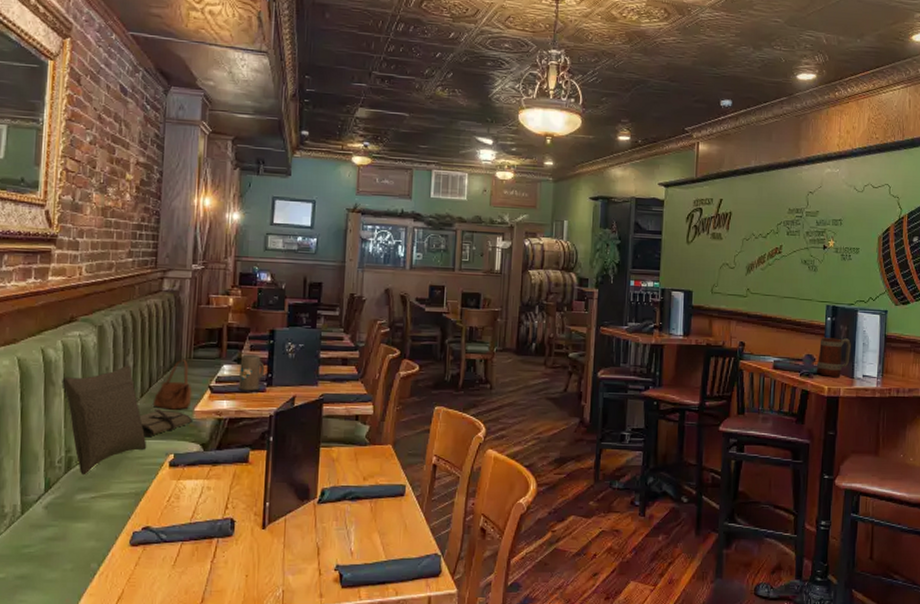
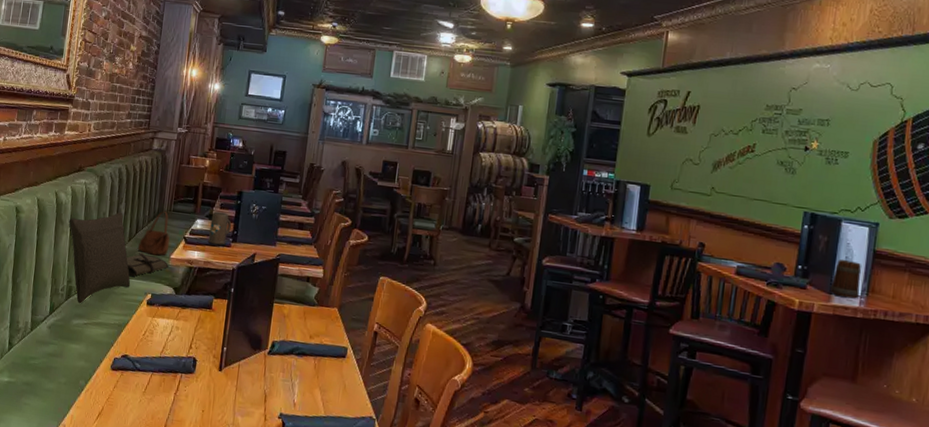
beer mug: present [816,337,852,378] -> none [786,246,832,292]
beer mug: none [852,345,877,381] -> present [829,259,862,299]

